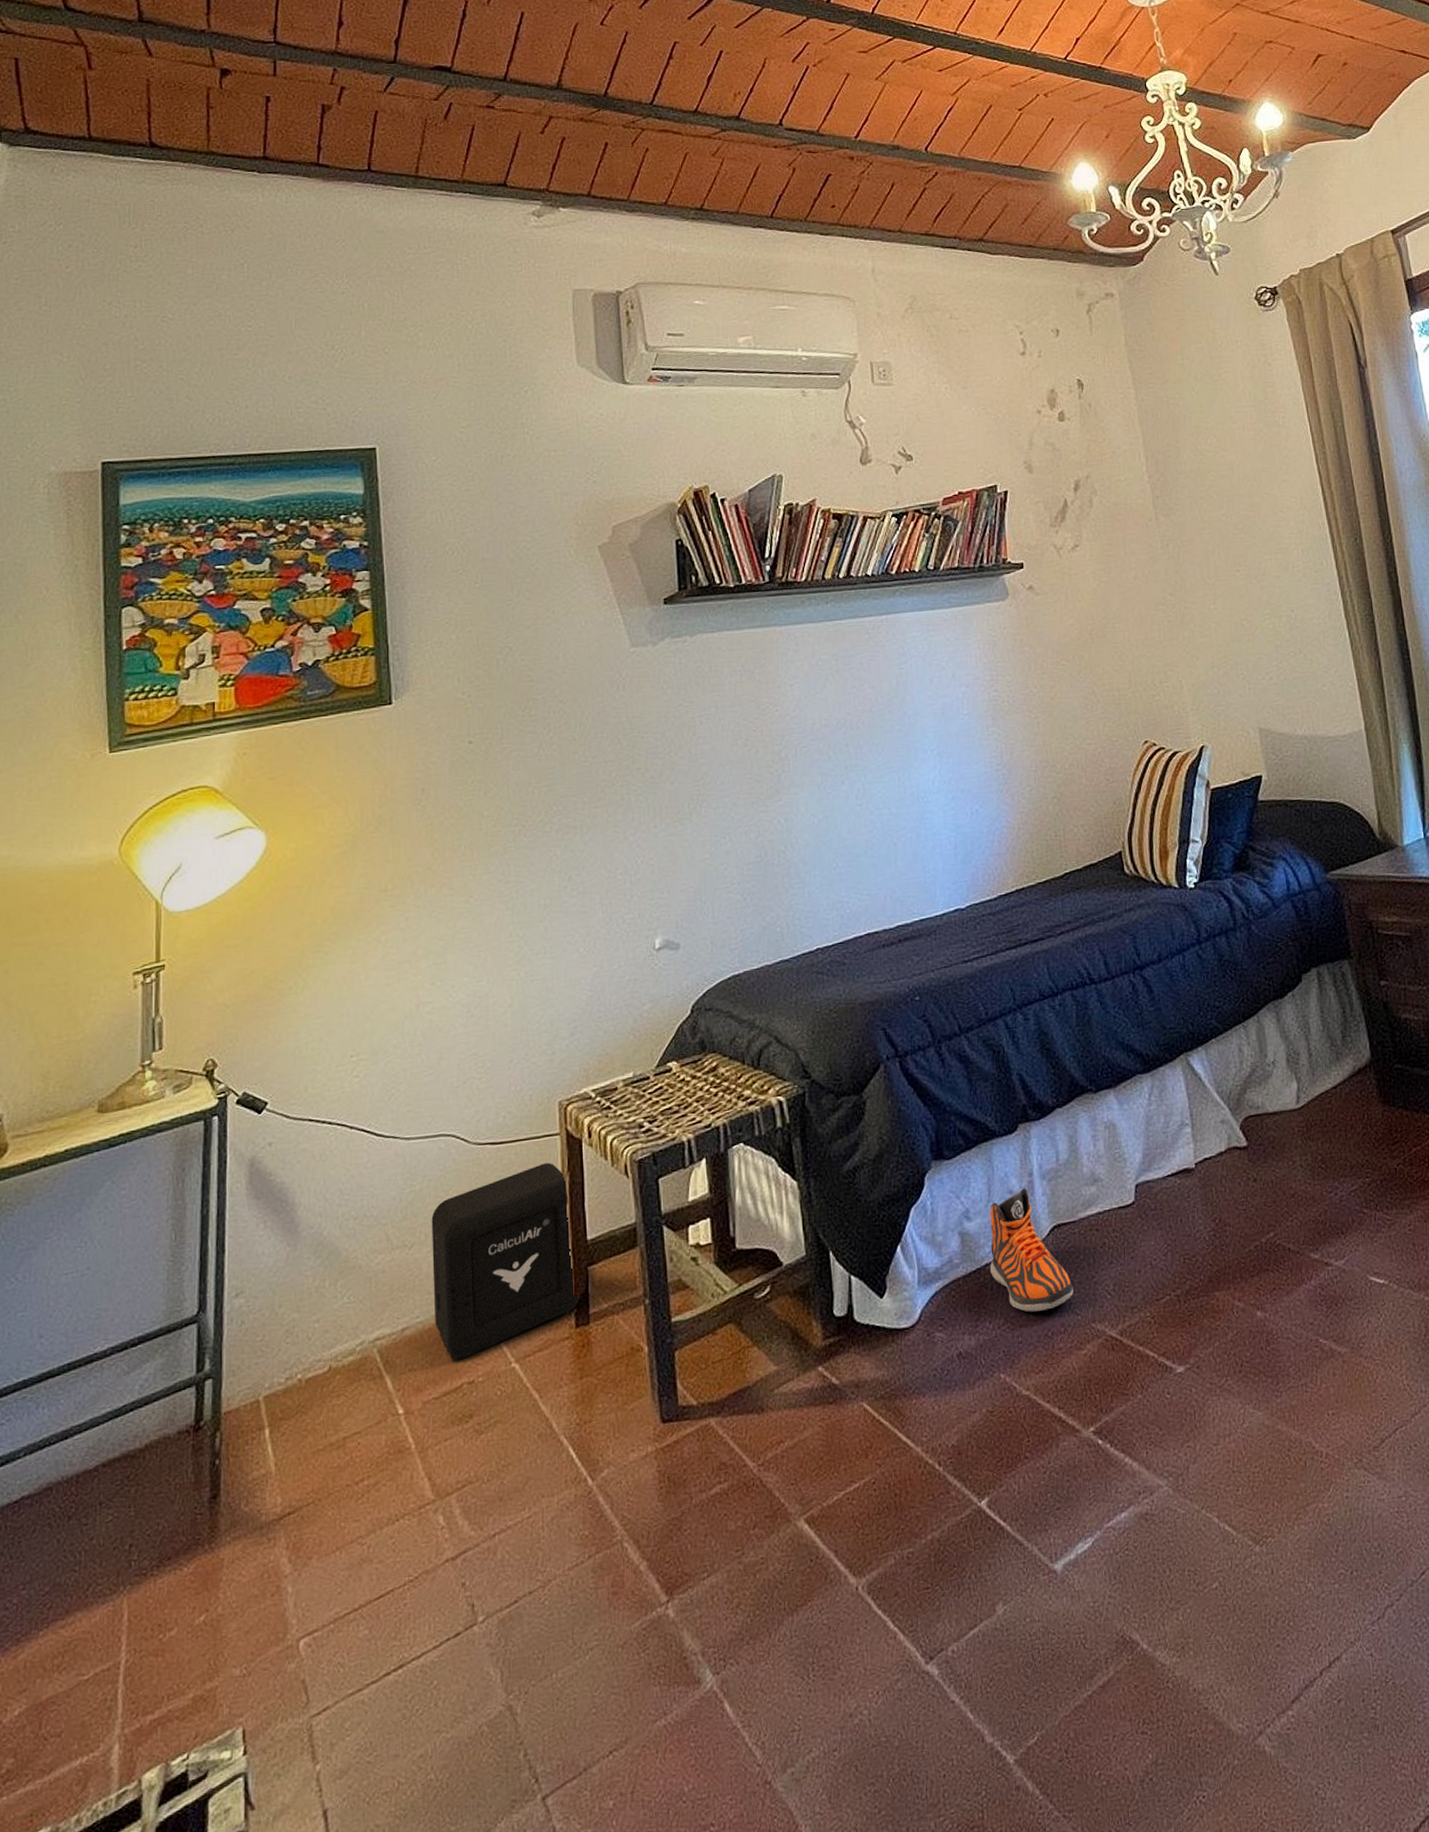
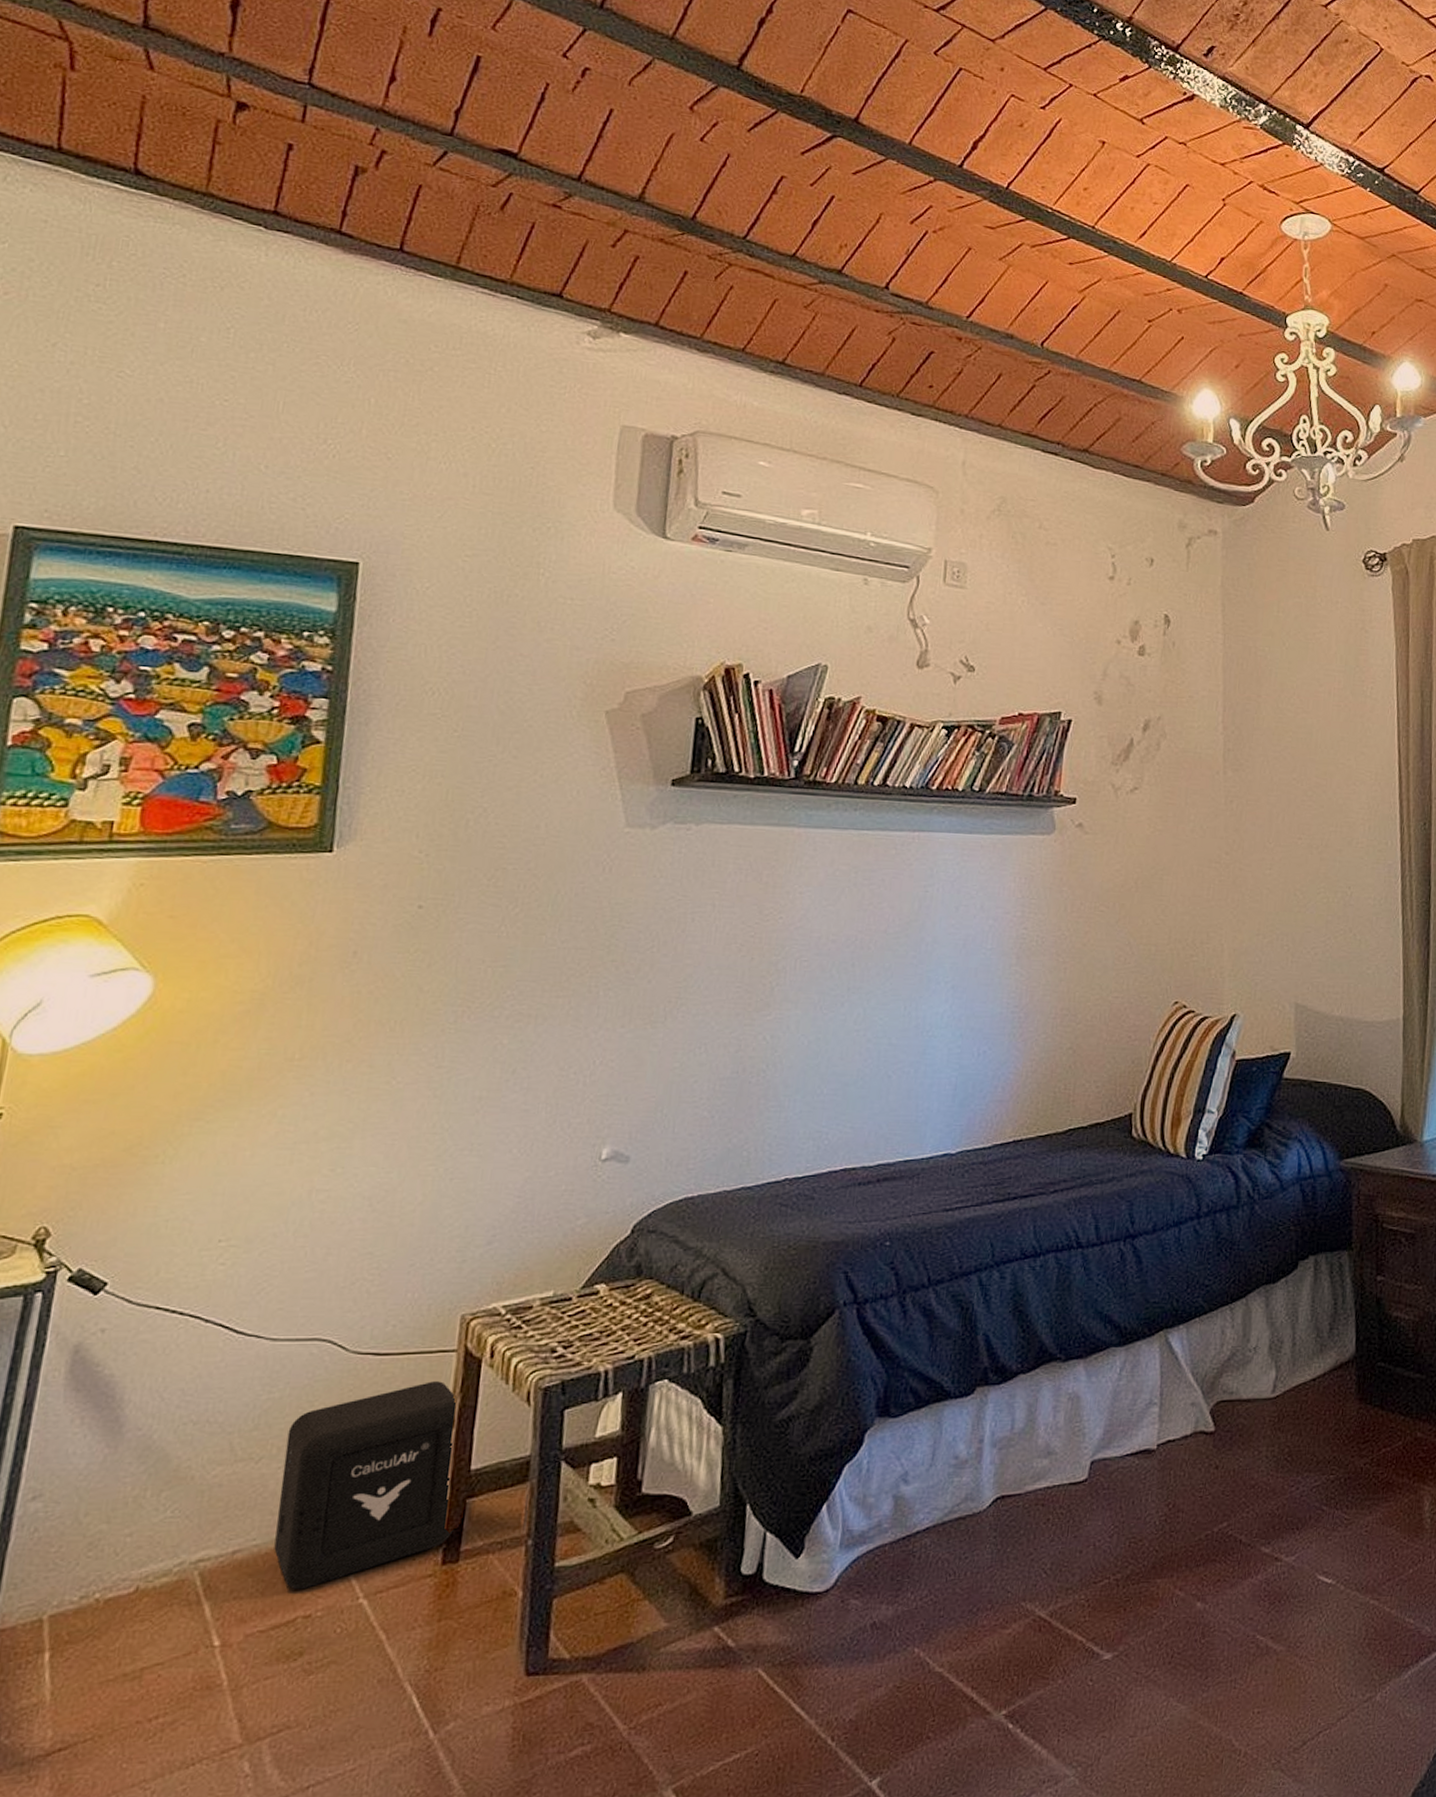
sneaker: present [989,1187,1074,1312] -> none [921,1453,1008,1586]

